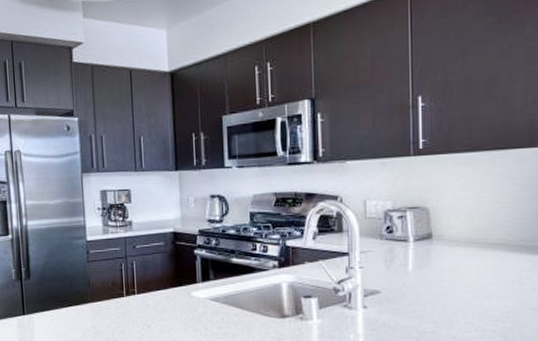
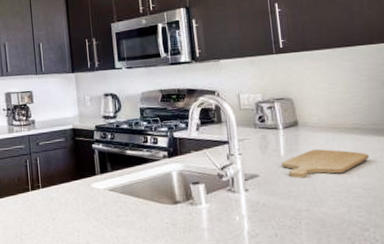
chopping board: none [408,266,514,297] -> present [282,149,370,179]

